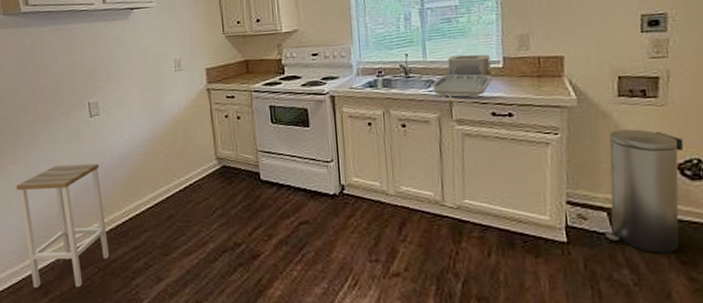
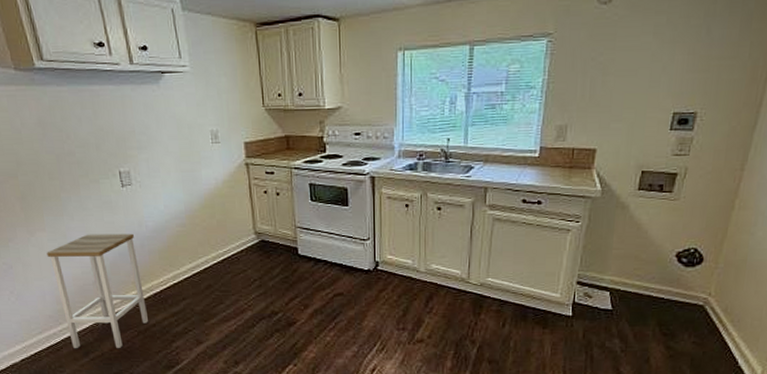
dish rack: present [431,74,493,99] -> none [469,160,528,186]
toaster: present [447,54,493,82] -> none [487,142,530,171]
pedal bin: present [604,129,684,254] -> none [604,220,686,327]

